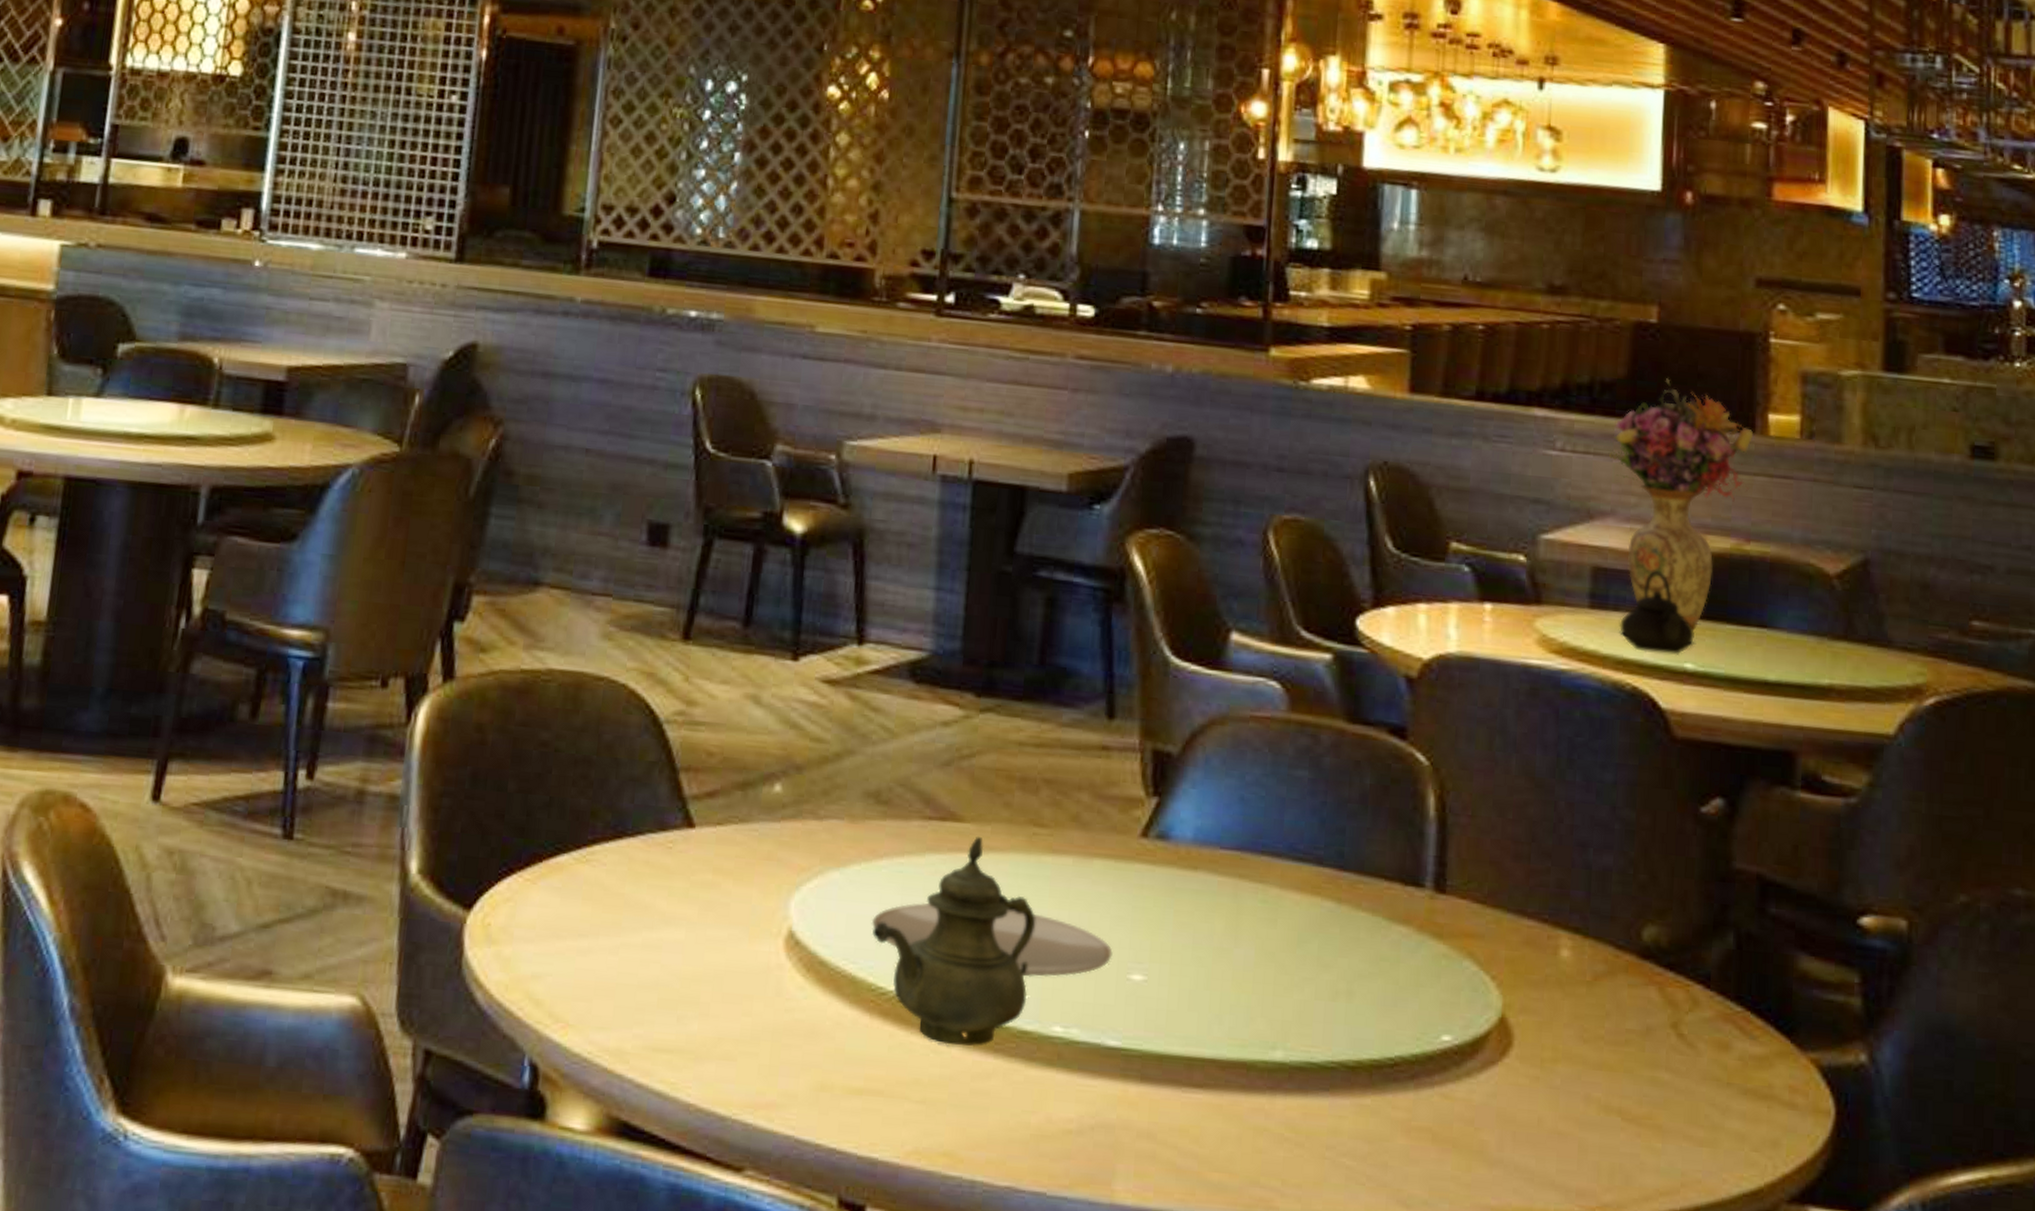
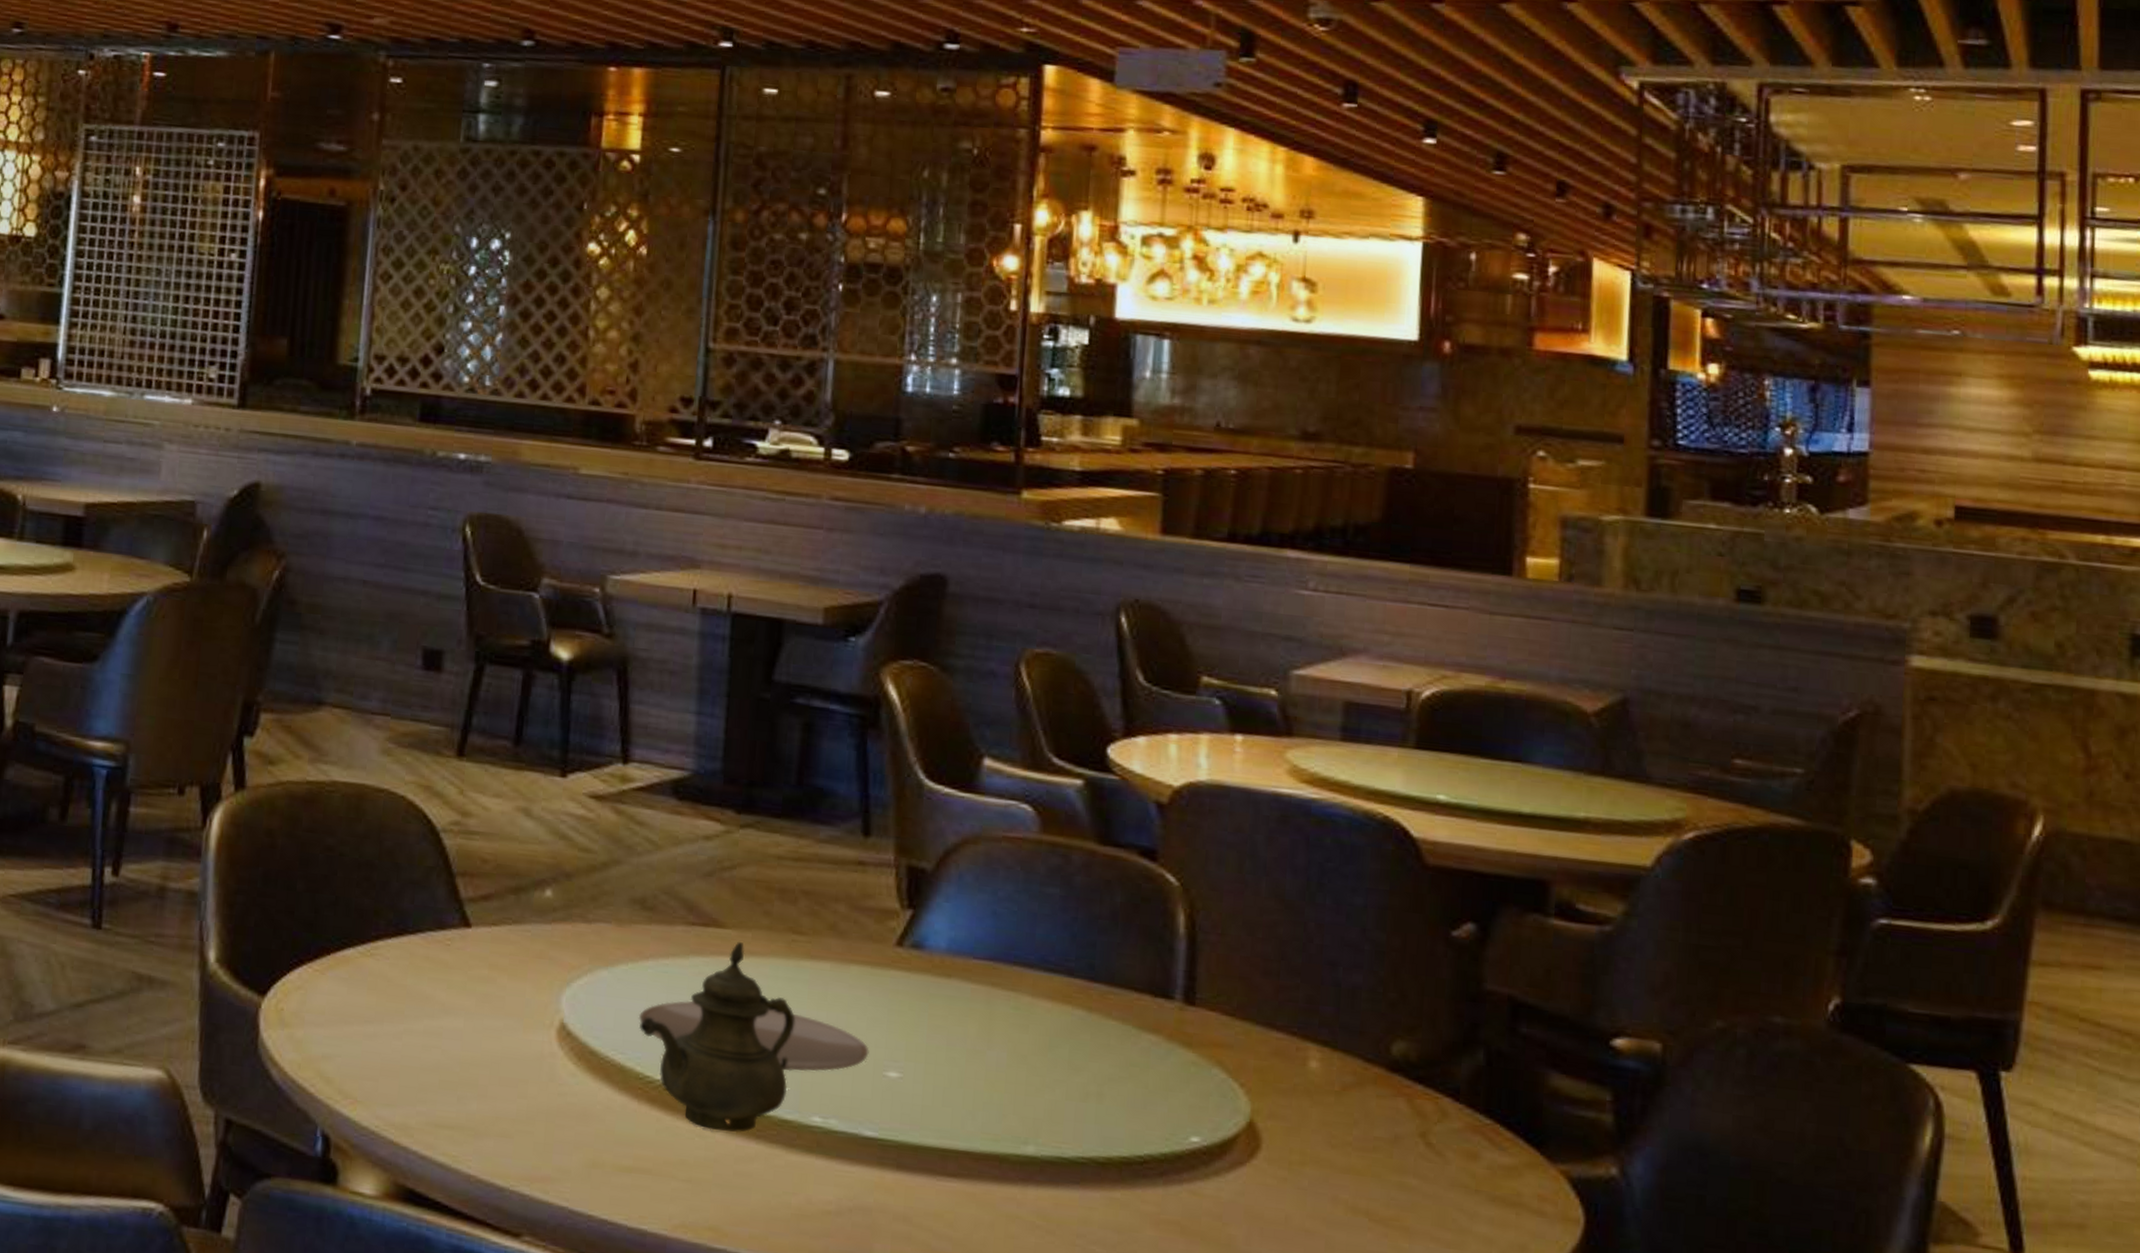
flower arrangement: present [1608,378,1754,631] -> none [1361,522,1511,764]
teapot: present [1619,570,1696,656] -> none [1371,705,1449,787]

